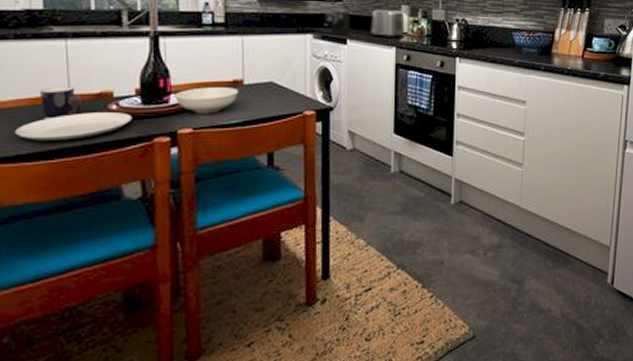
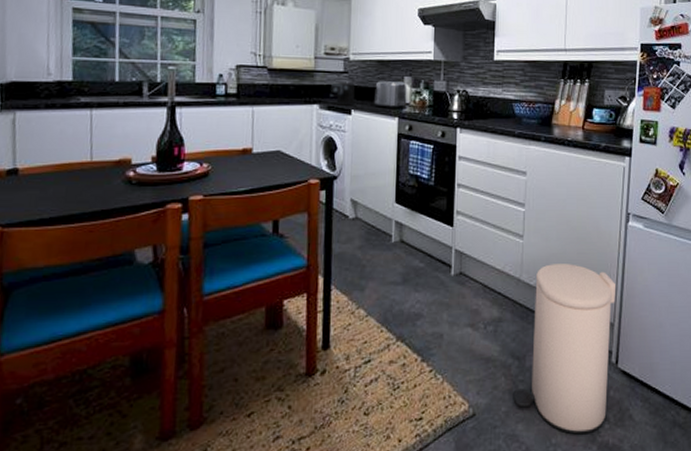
plate: present [15,112,132,142] -> none [40,179,148,207]
mug: present [39,86,82,120] -> none [64,153,103,186]
bowl: present [174,87,239,114] -> none [187,155,248,181]
pedal bin: none [512,190,612,352] -> present [513,264,615,435]

